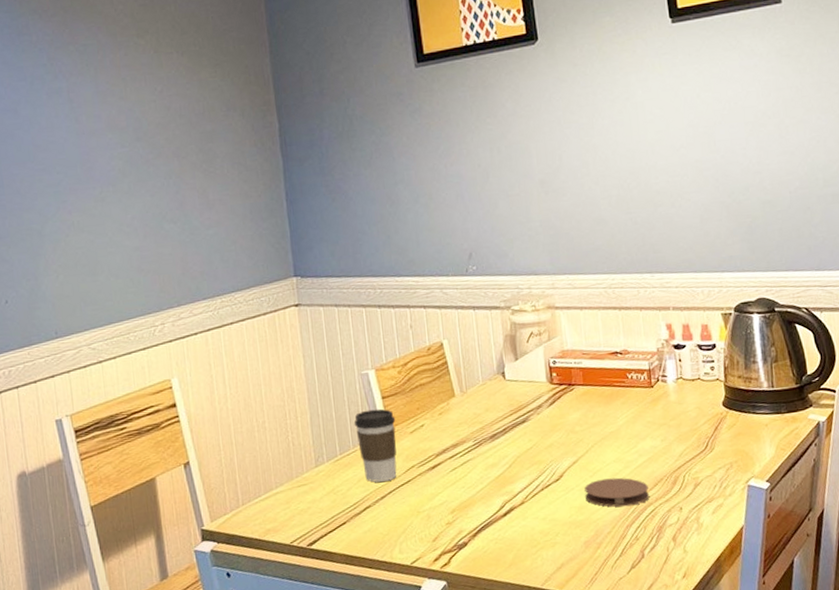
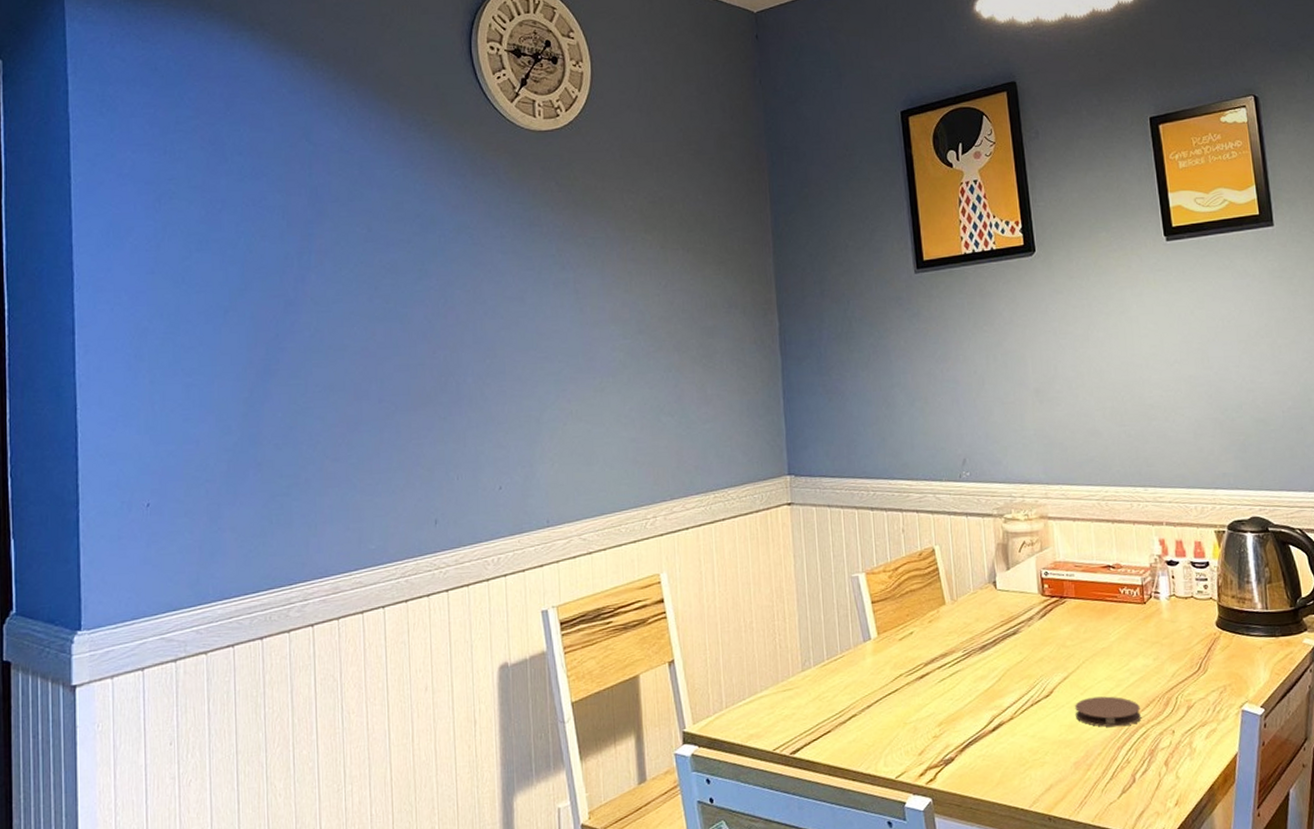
coffee cup: present [354,408,397,482] -> none [842,613,885,690]

